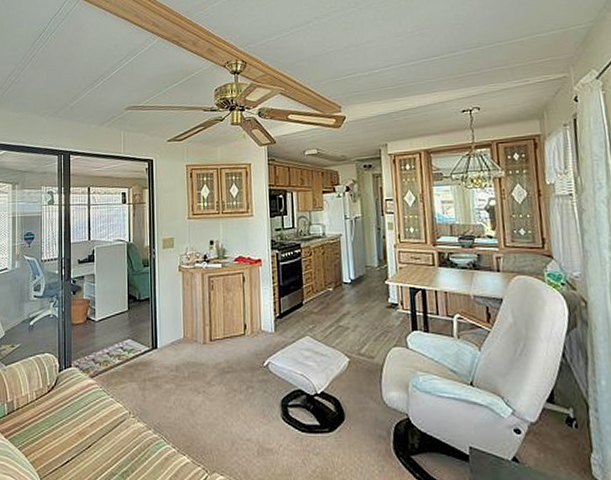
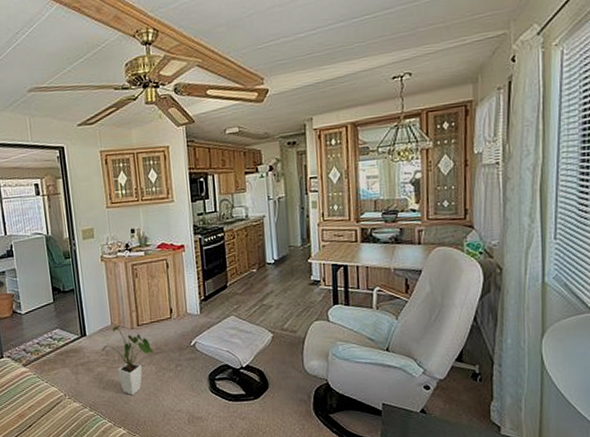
house plant: none [171,339,225,418] -> present [101,325,154,395]

